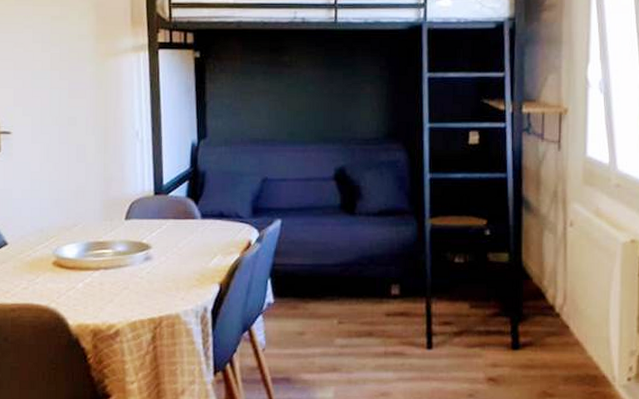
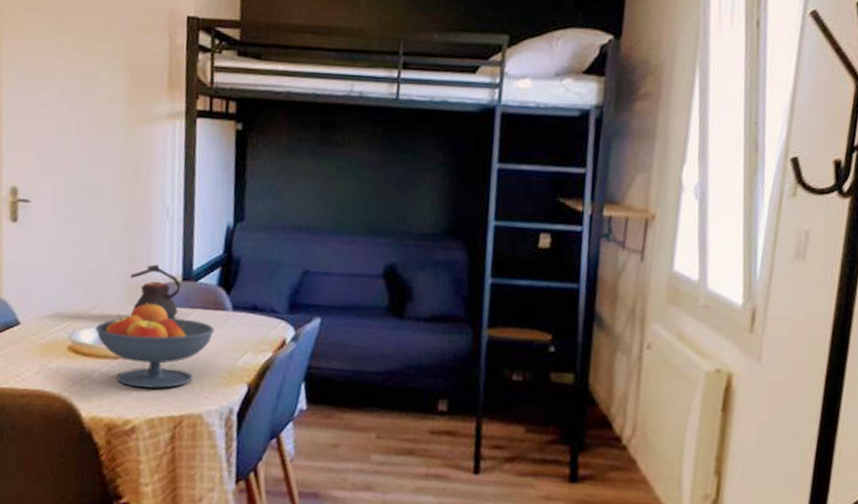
fruit bowl: none [76,216,186,295] -> present [94,301,214,389]
teapot: none [107,182,153,230] -> present [130,264,181,319]

